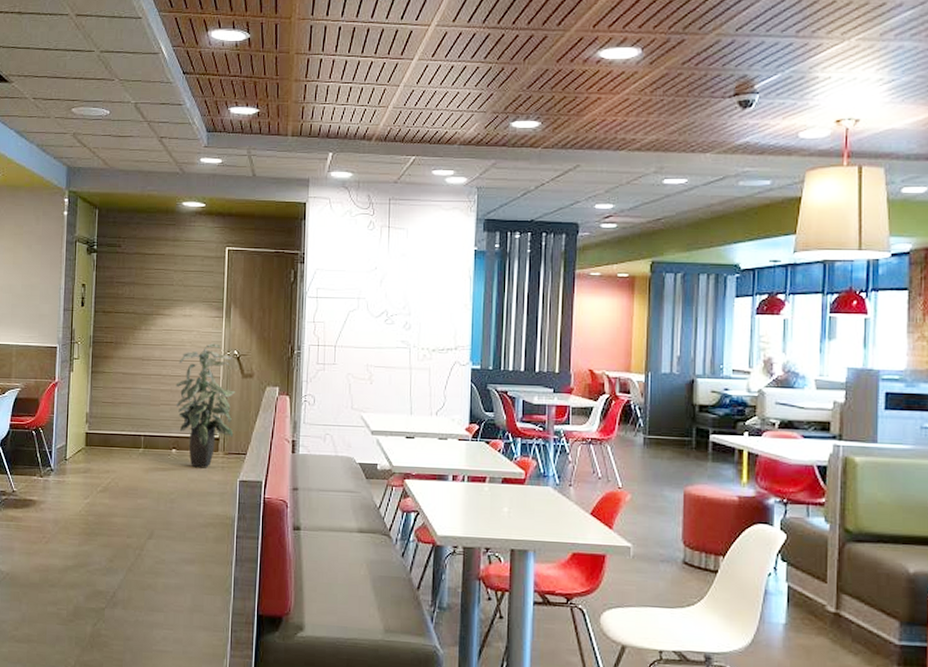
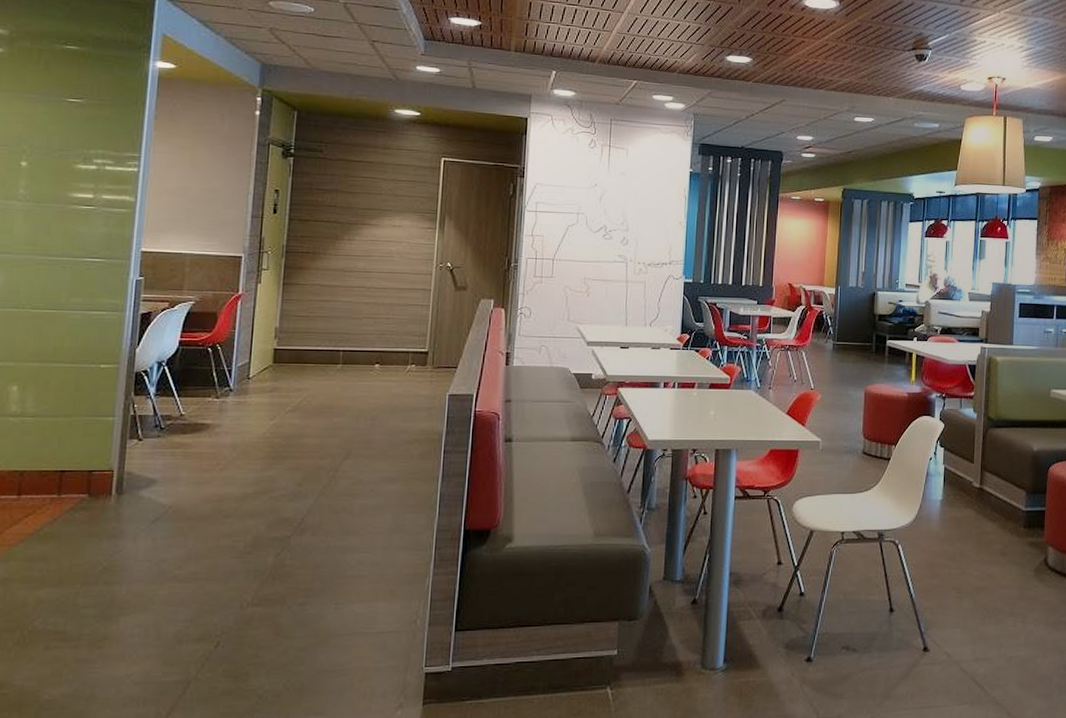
indoor plant: present [175,343,236,468] -> none [381,255,448,383]

